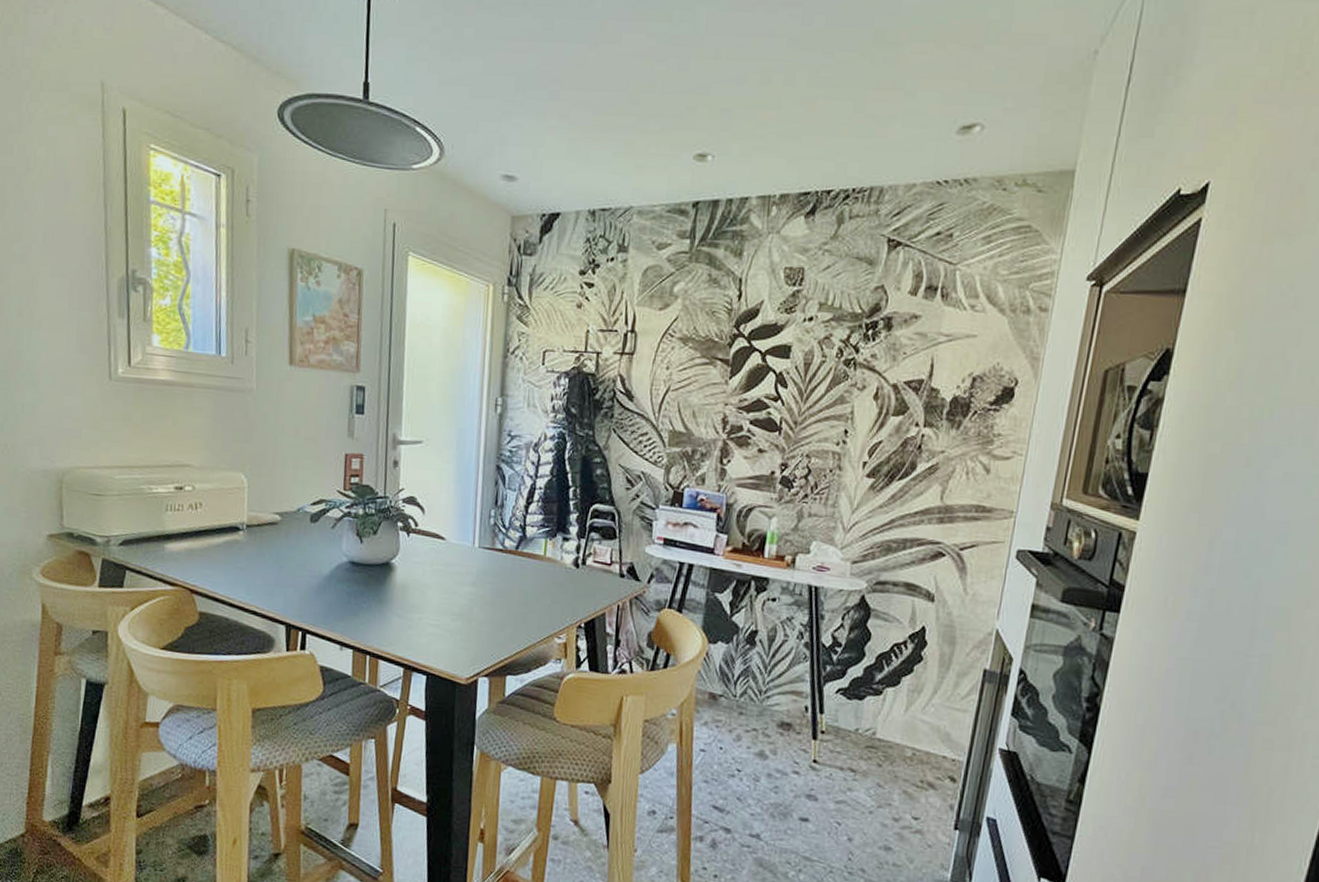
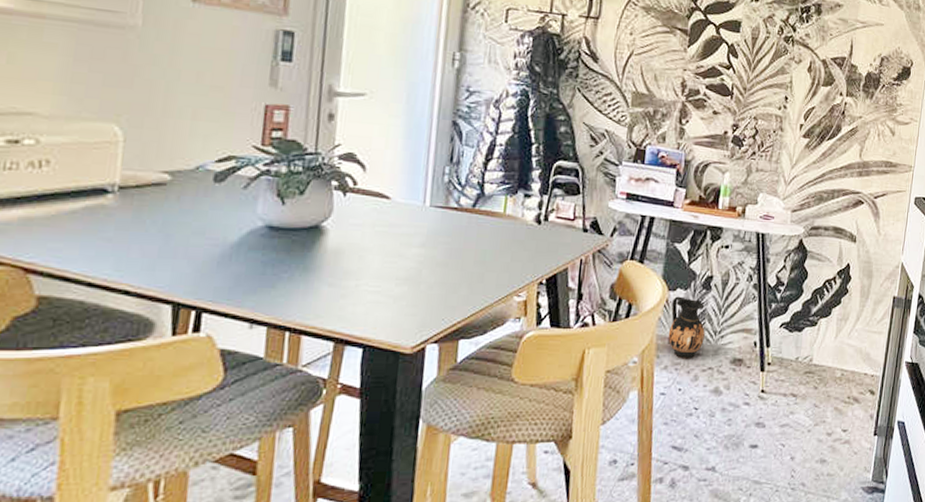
ceramic jug: none [708,649,749,718] -> present [668,296,705,359]

